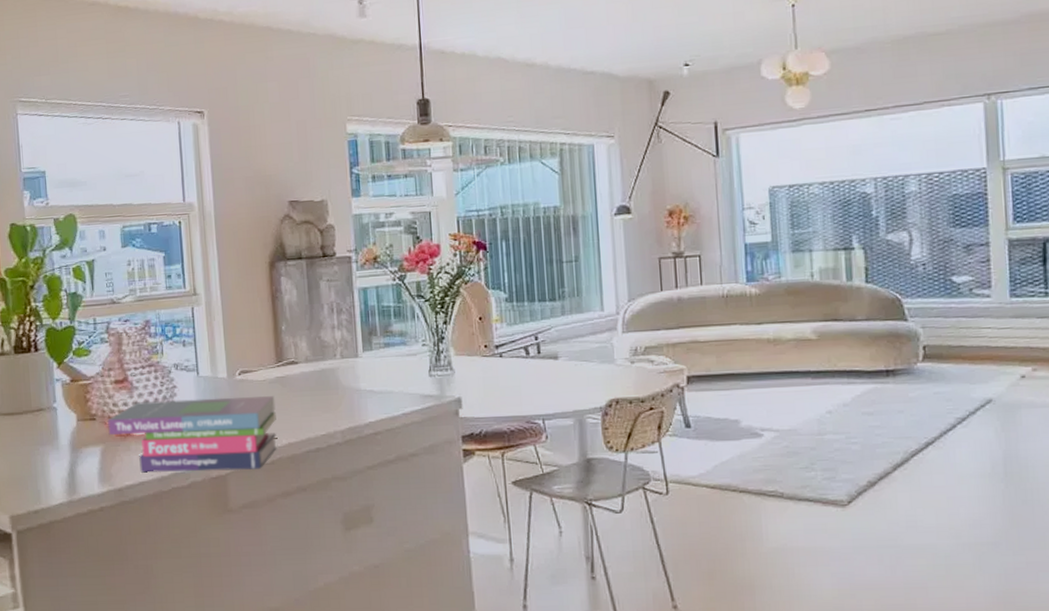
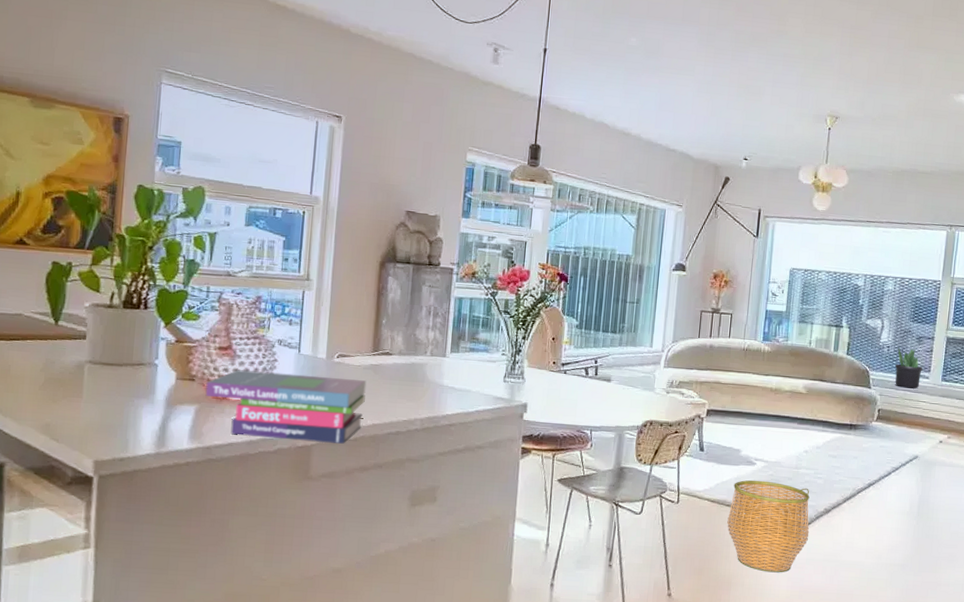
basket: none [736,454,852,569] -> present [727,480,810,573]
planter: none [938,261,979,314] -> present [895,347,922,389]

